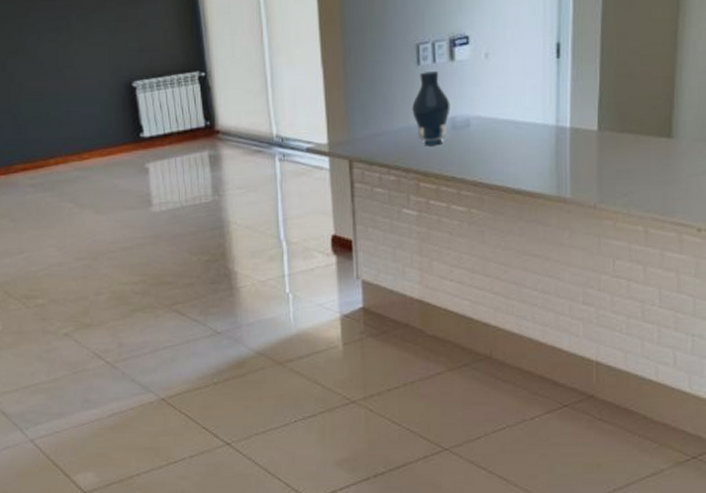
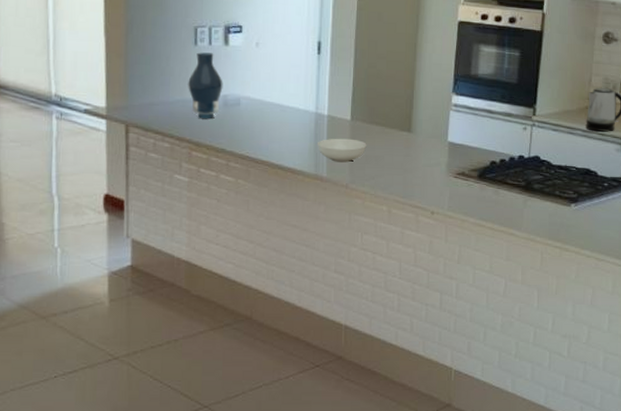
bowl: none [558,152,618,181] -> present [316,138,367,163]

